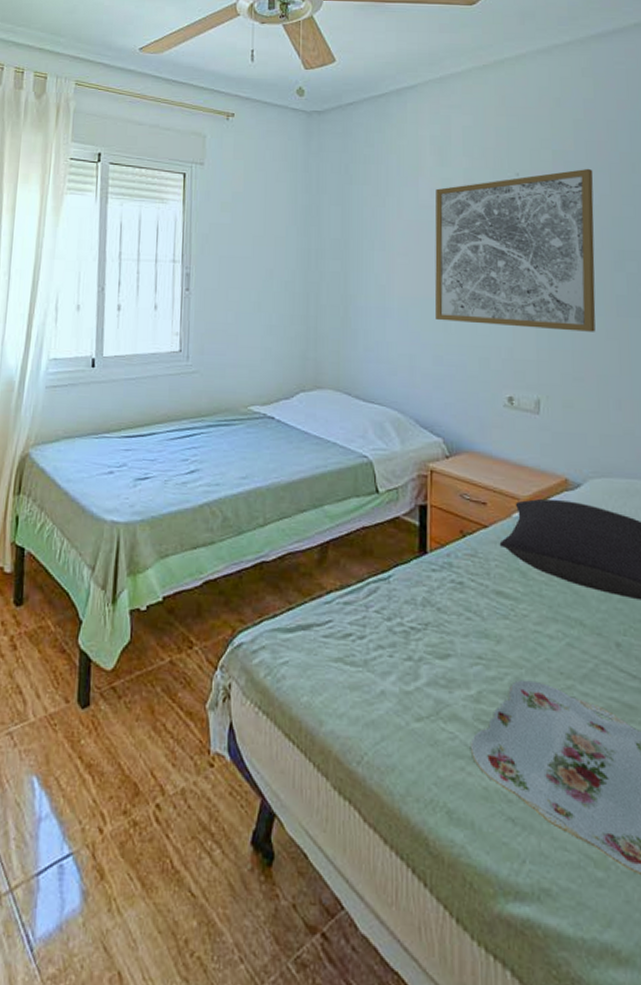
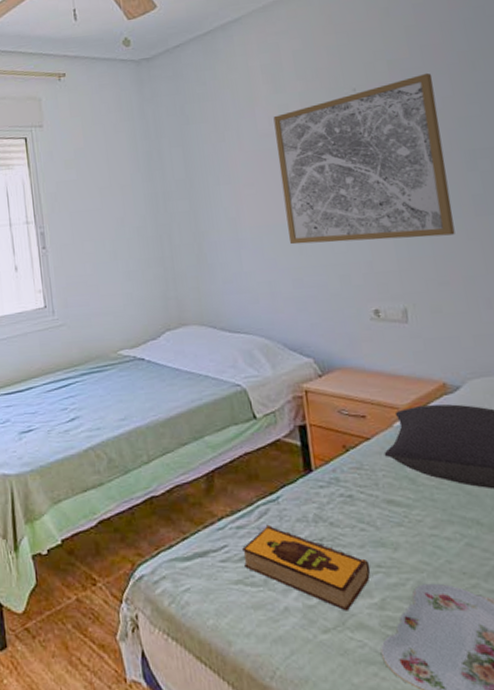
hardback book: none [347,604,471,701] -> present [242,526,371,611]

